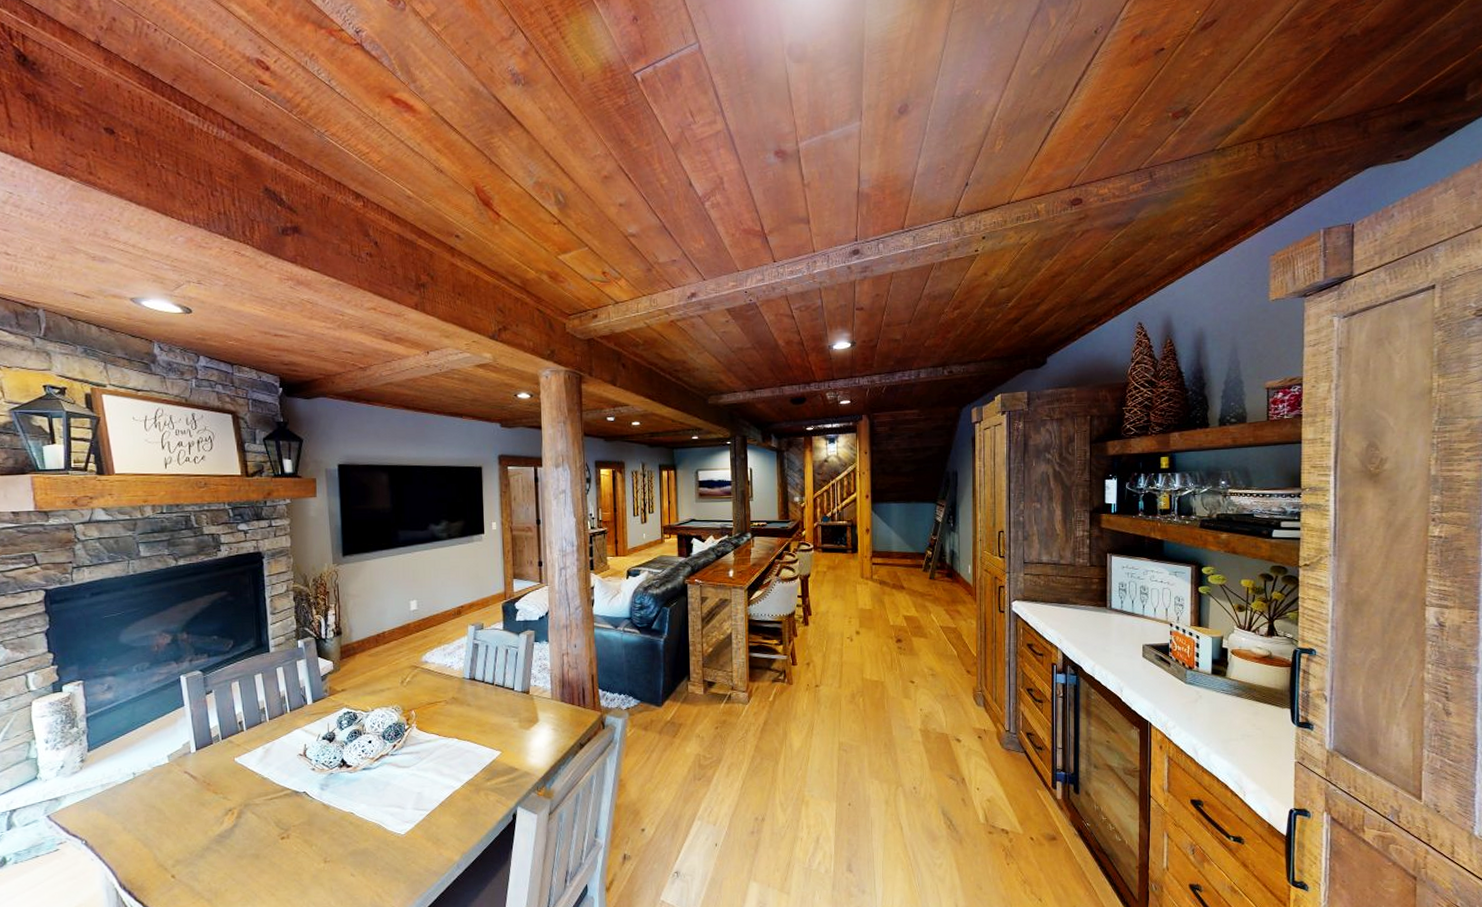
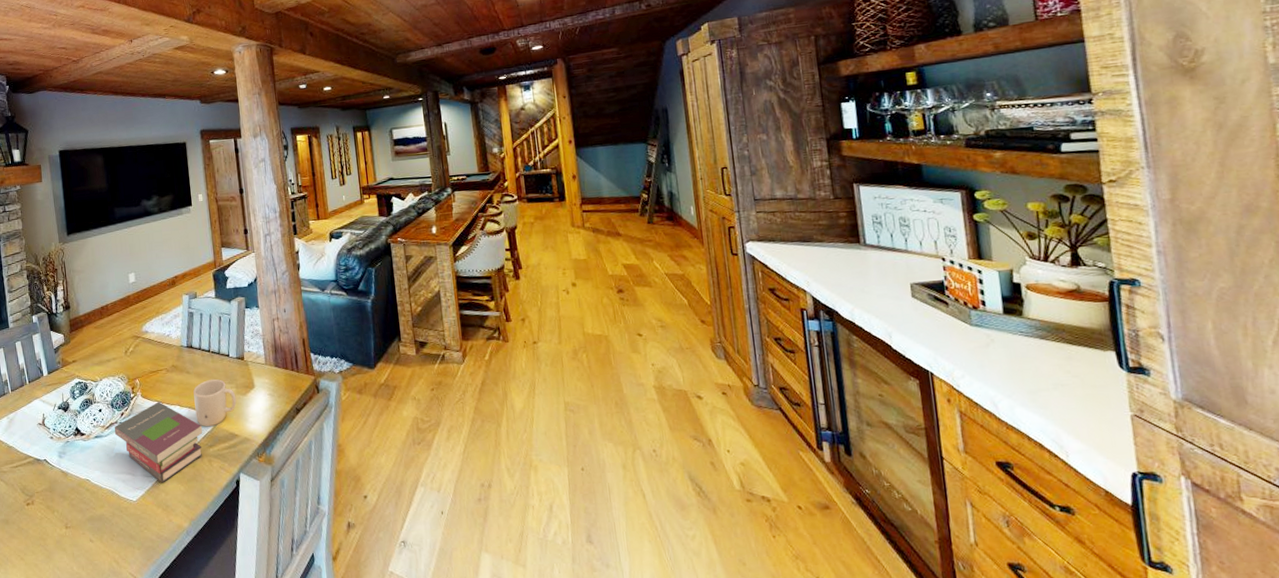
books: none [384,734,481,817] -> present [114,402,203,483]
mug: none [473,712,519,761] -> present [193,378,237,427]

